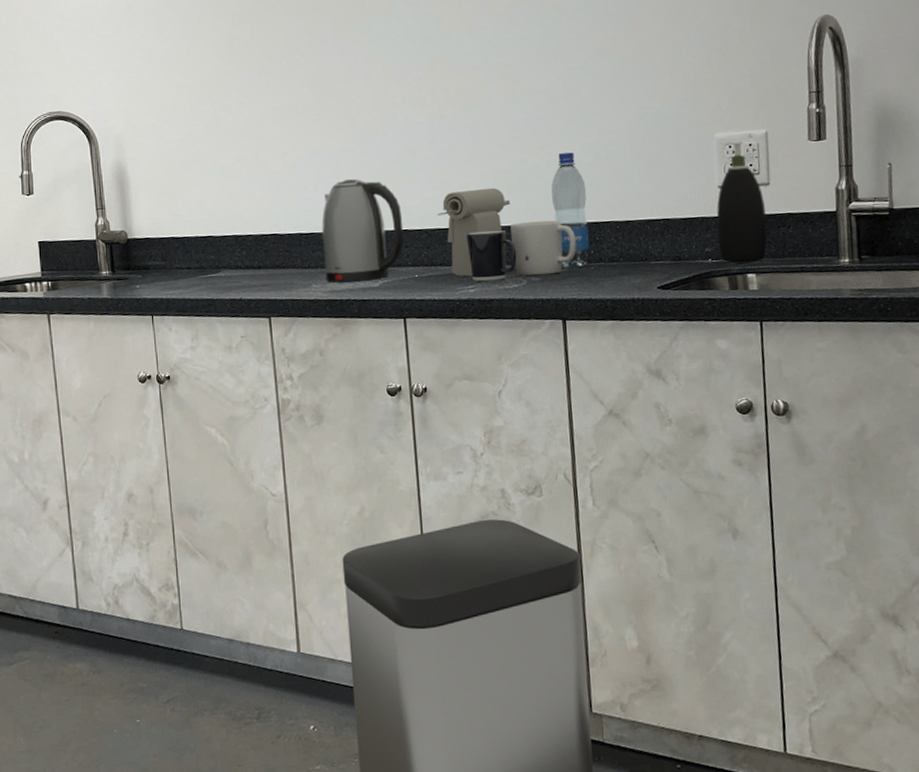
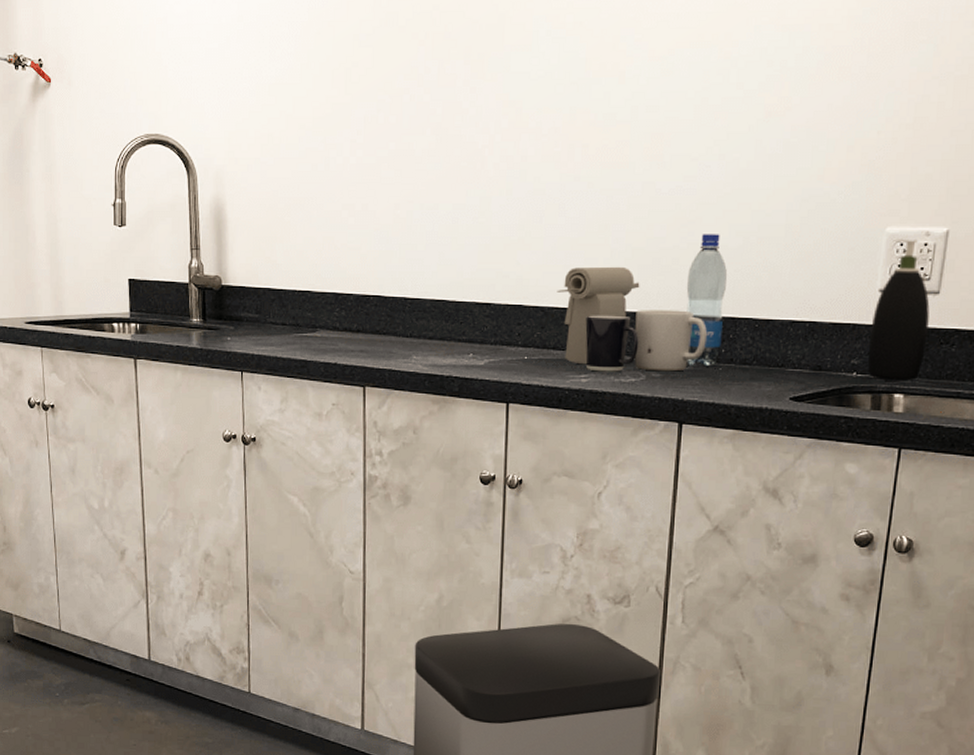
kettle: present [322,178,404,282] -> none [428,241,518,358]

